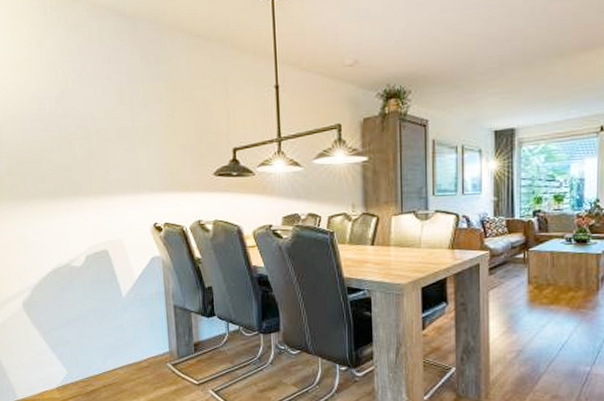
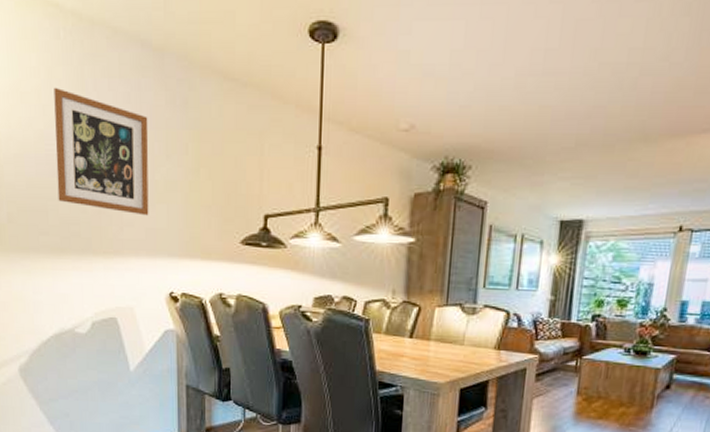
wall art: none [43,55,132,158] -> present [54,87,149,216]

